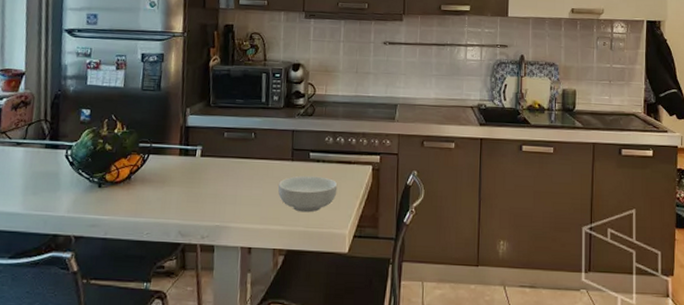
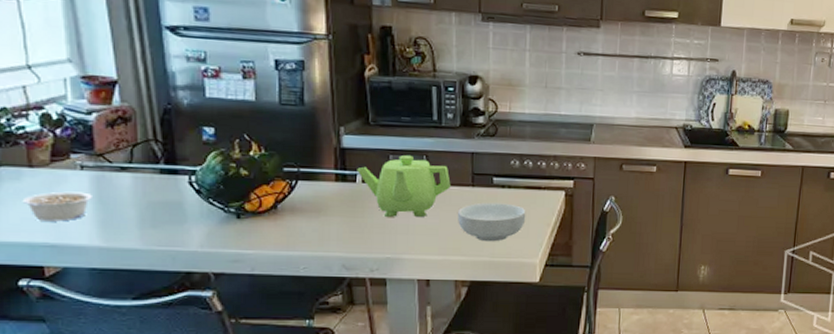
teapot: none [197,133,274,189] -> present [357,155,451,218]

